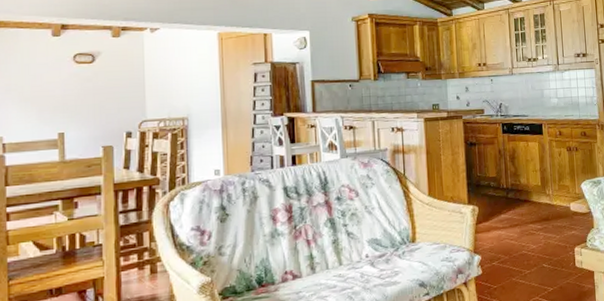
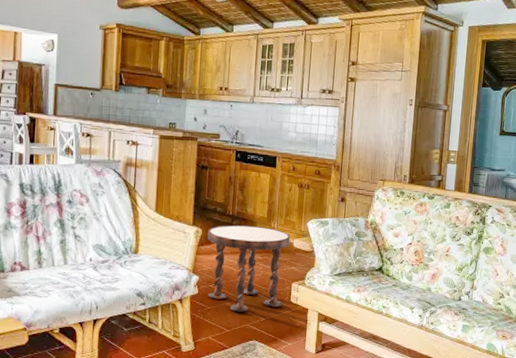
side table: none [484,195,569,287] -> present [207,225,291,312]

